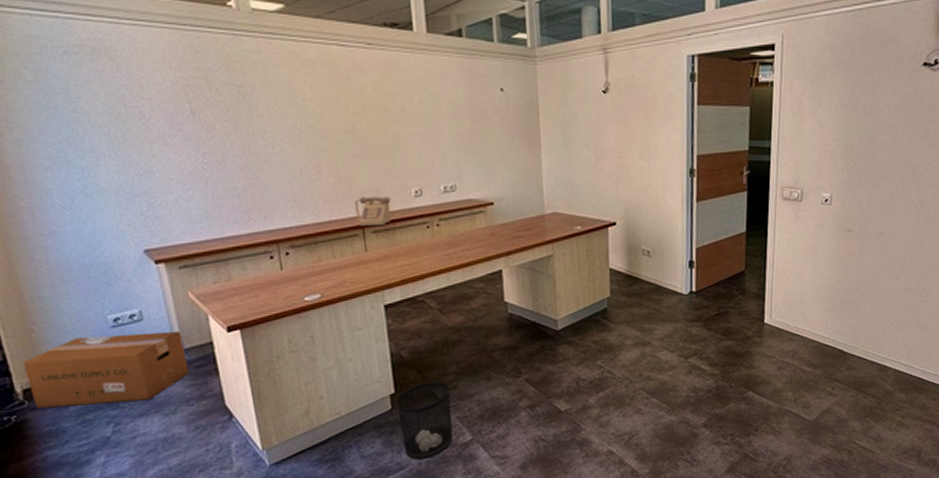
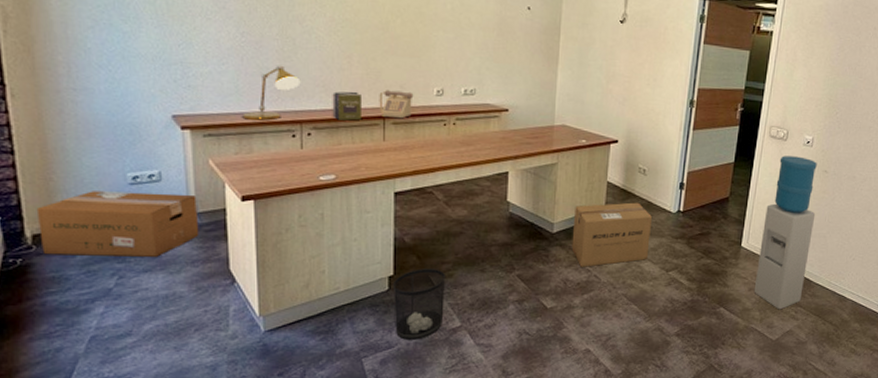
desk lamp: none [215,183,271,246] -> present [242,65,301,121]
books: none [305,203,339,235] -> present [332,91,361,121]
box: none [578,287,664,364] -> present [571,202,652,267]
water cooler: none [783,217,843,388] -> present [753,156,817,310]

